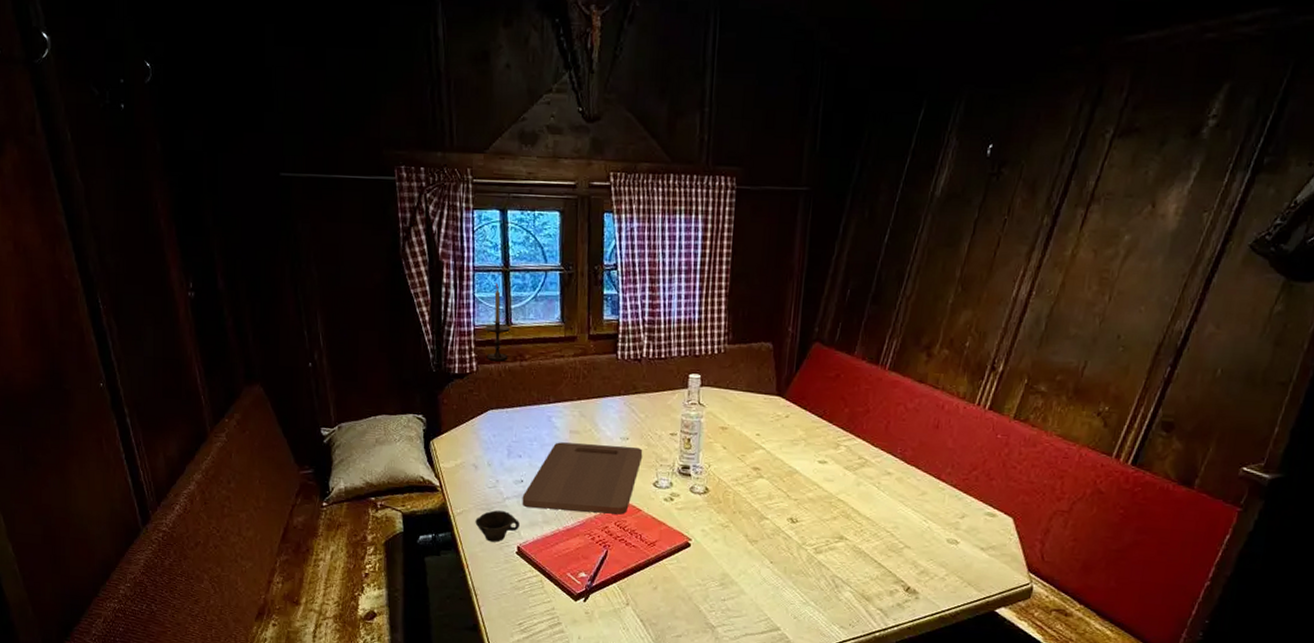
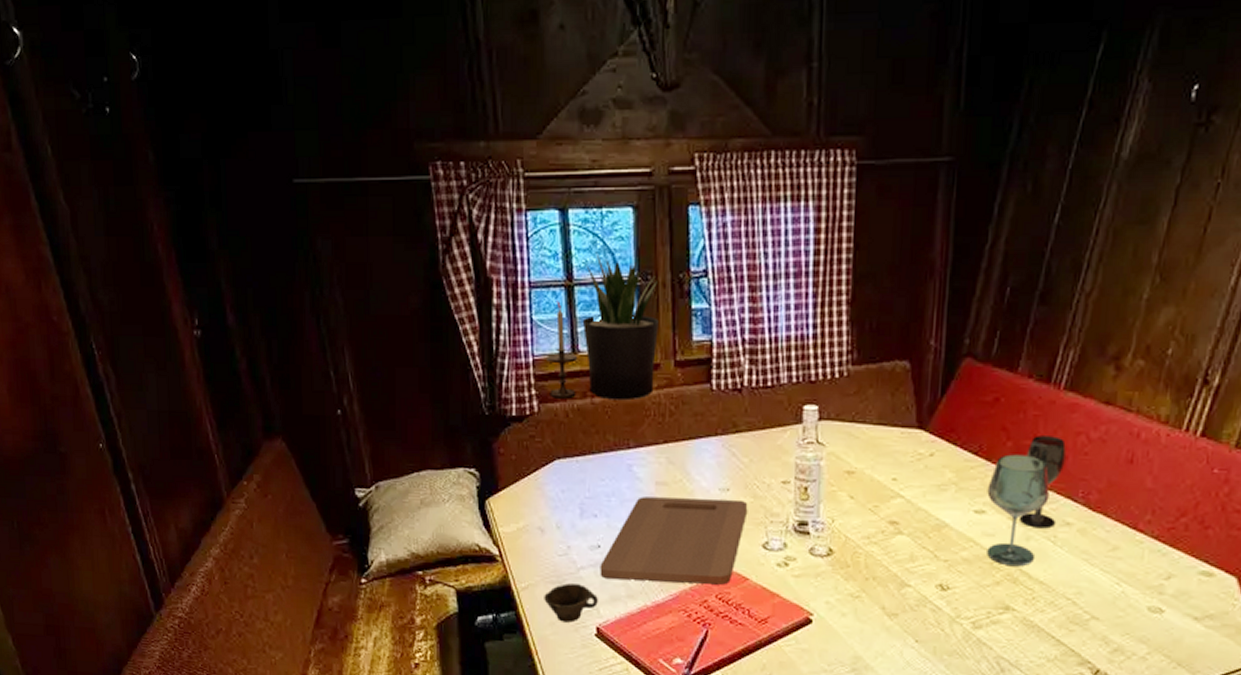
planter: none [515,245,577,364] -> present [582,252,658,399]
wine glass: none [827,418,876,506] -> present [987,454,1050,567]
wine glass: none [853,404,890,477] -> present [1020,435,1067,529]

